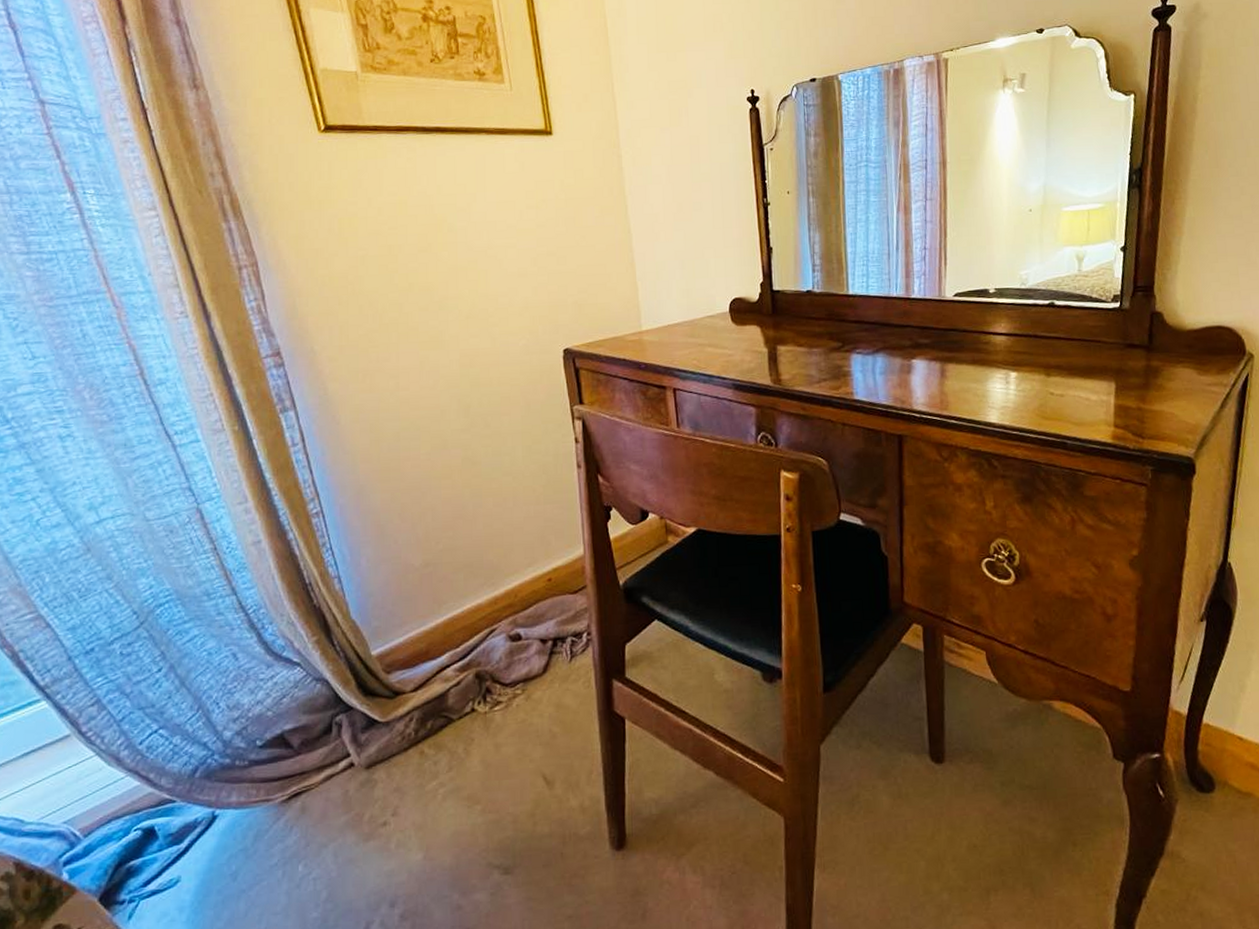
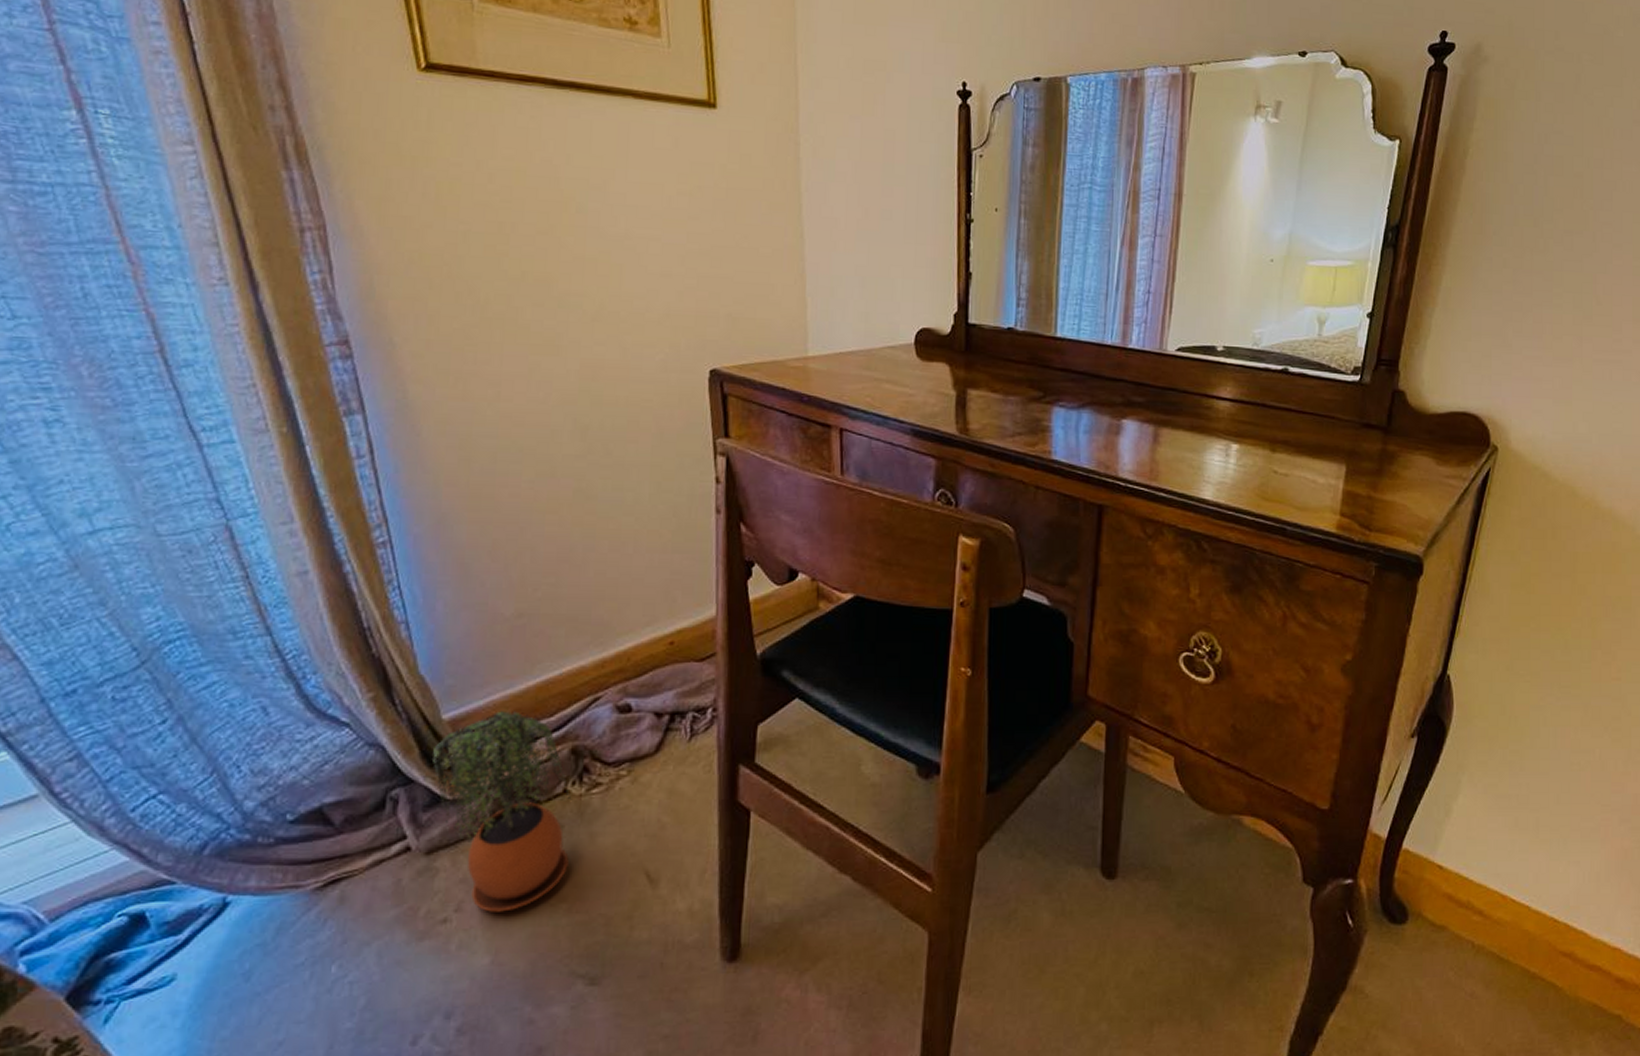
potted plant: none [365,645,480,815] -> present [431,711,570,912]

